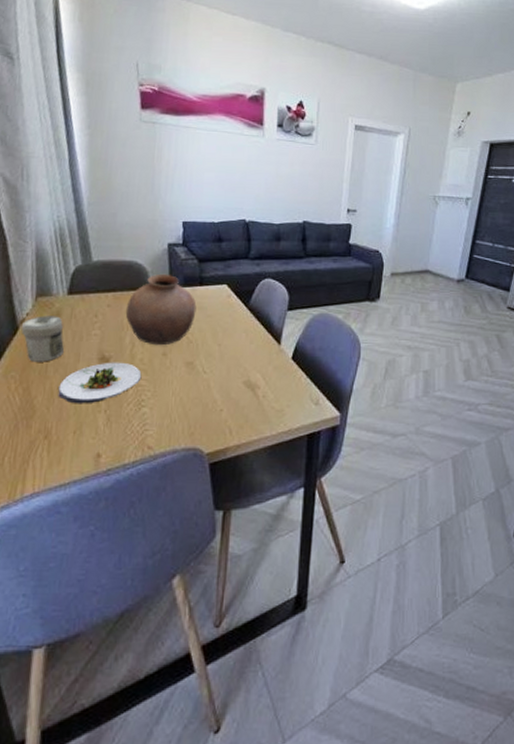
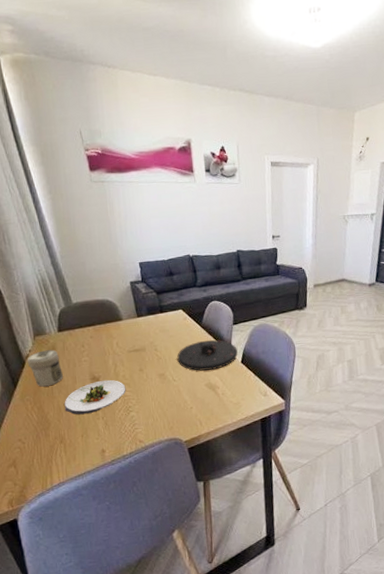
pottery: present [125,273,197,346] -> none [105,306,161,364]
plate: none [212,325,289,364] -> present [177,340,238,371]

